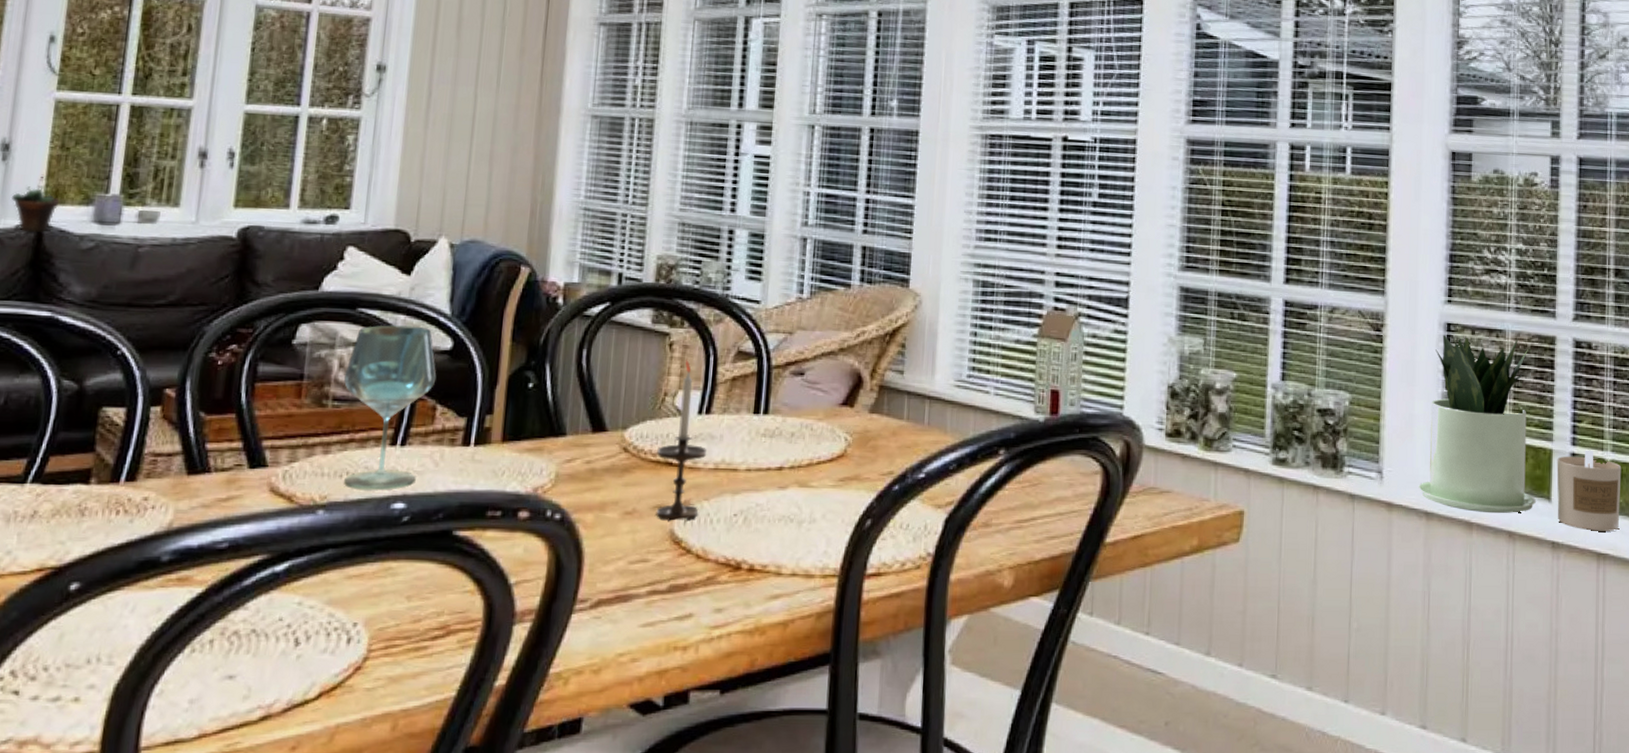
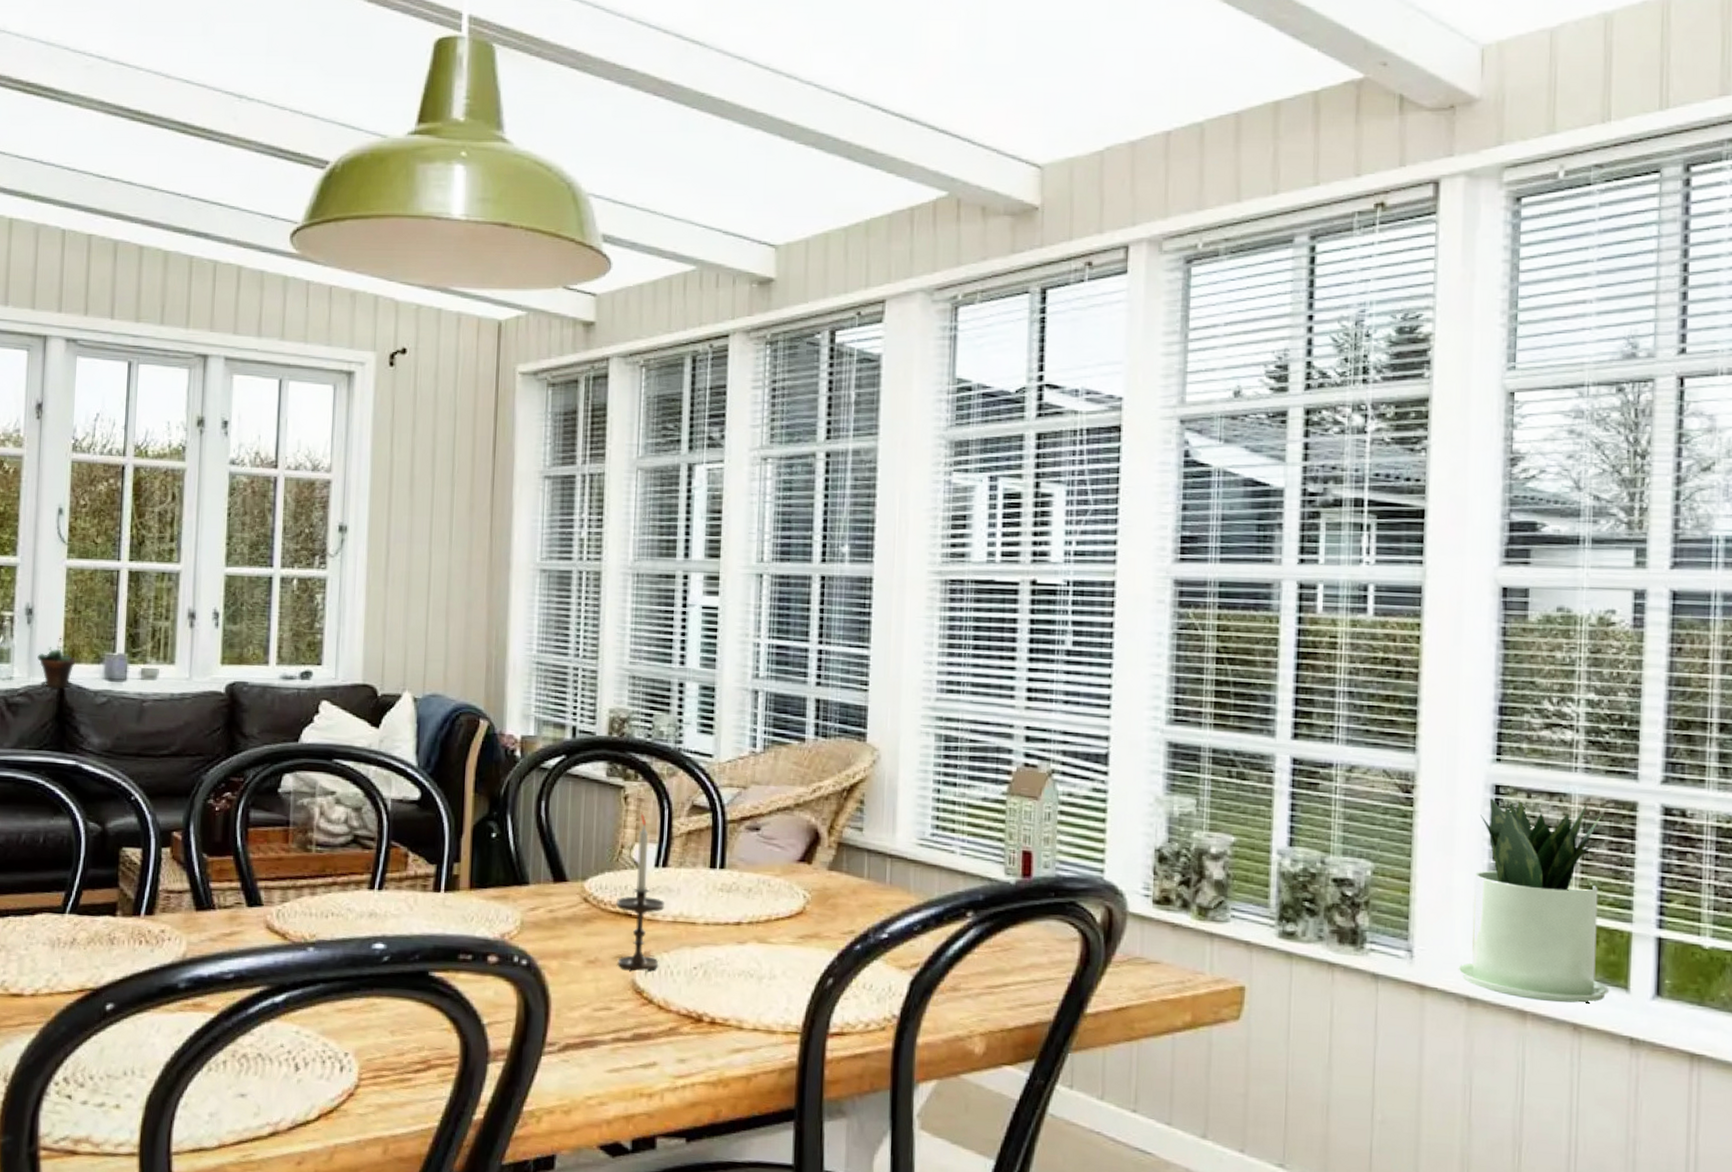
wine glass: present [343,325,437,491] -> none [325,775,407,932]
candle: present [1557,449,1622,532] -> none [1637,934,1725,1030]

